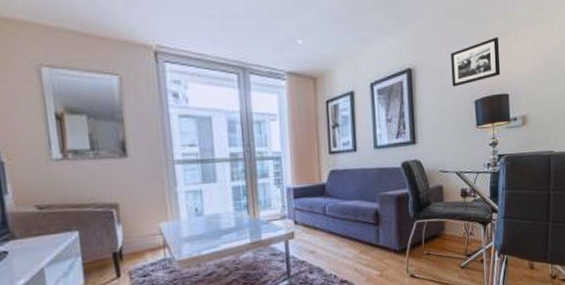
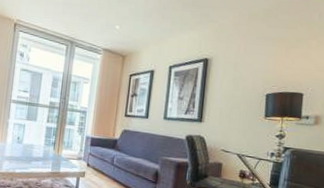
picture frame: present [450,37,501,87] -> none [245,41,300,80]

